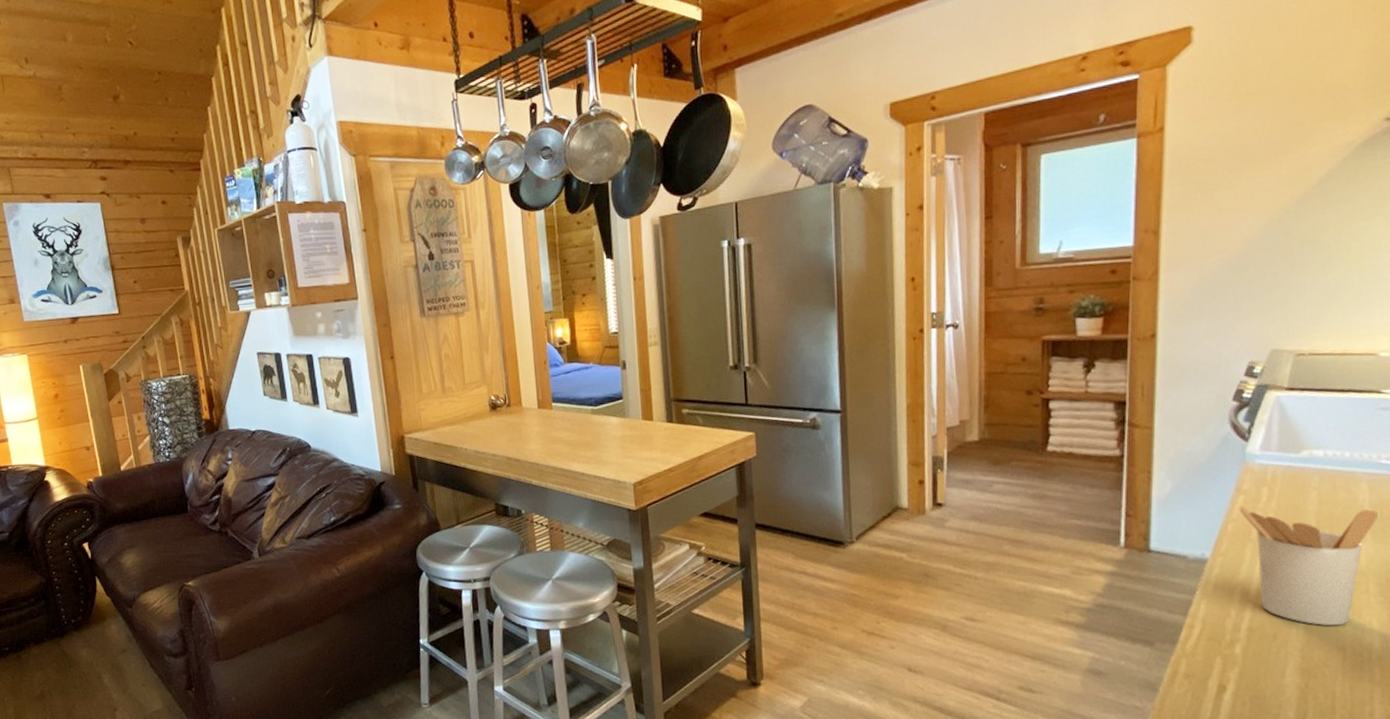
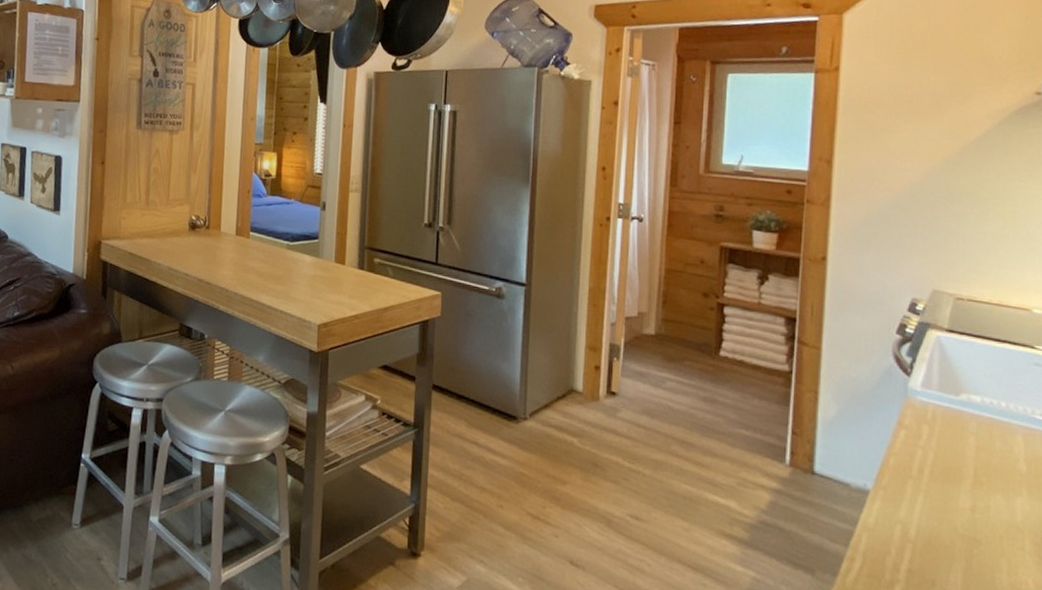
utensil holder: present [1239,506,1378,626] -> none [901,440,1032,581]

